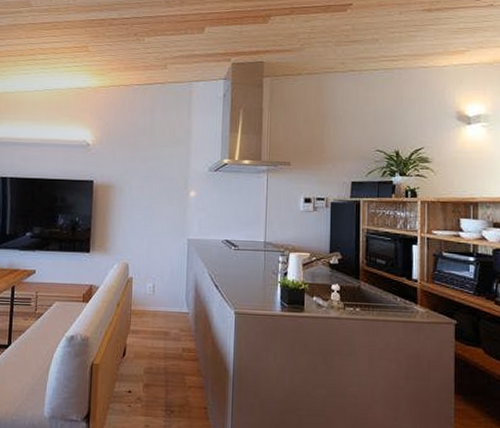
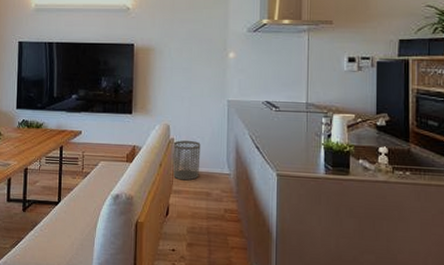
waste bin: none [130,279,160,320] -> present [172,140,201,181]

